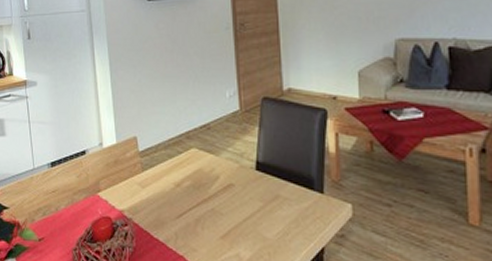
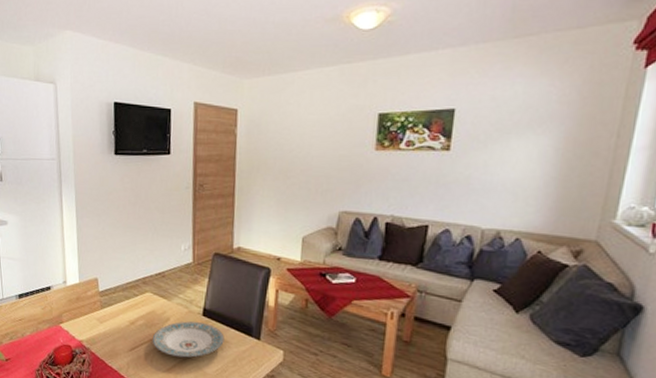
plate: none [201,178,283,222] -> present [152,321,224,358]

